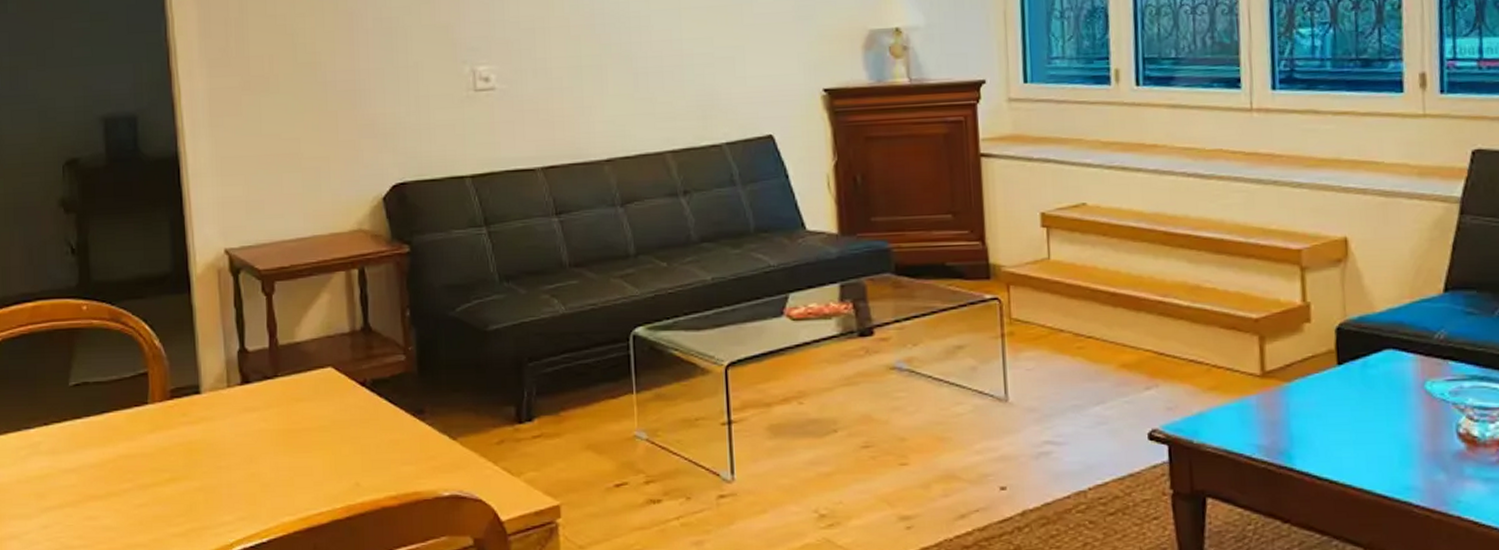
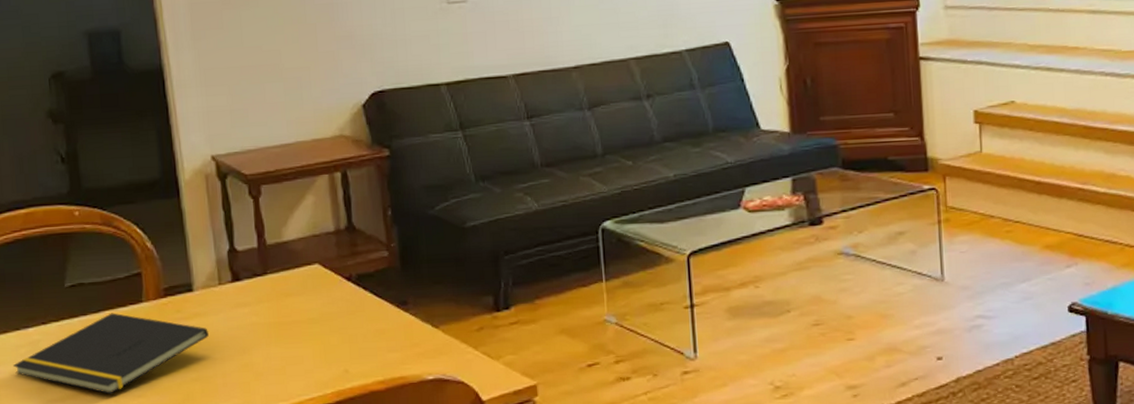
notepad: none [13,414,215,502] -> present [13,313,209,394]

